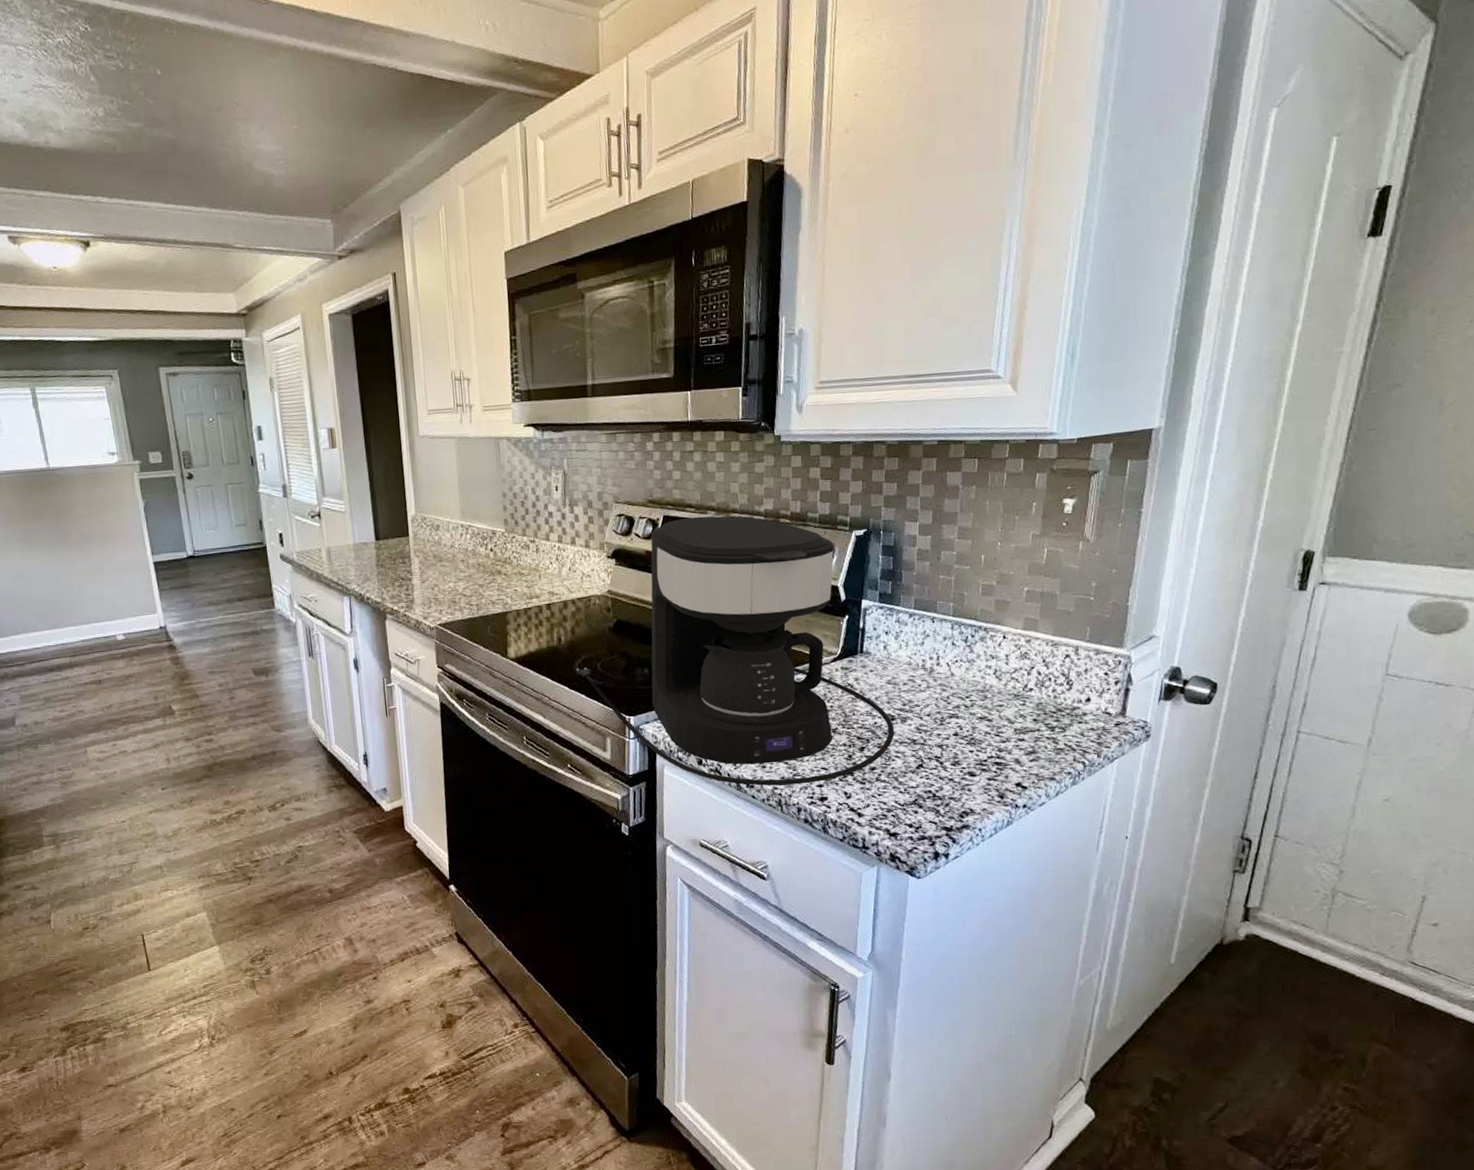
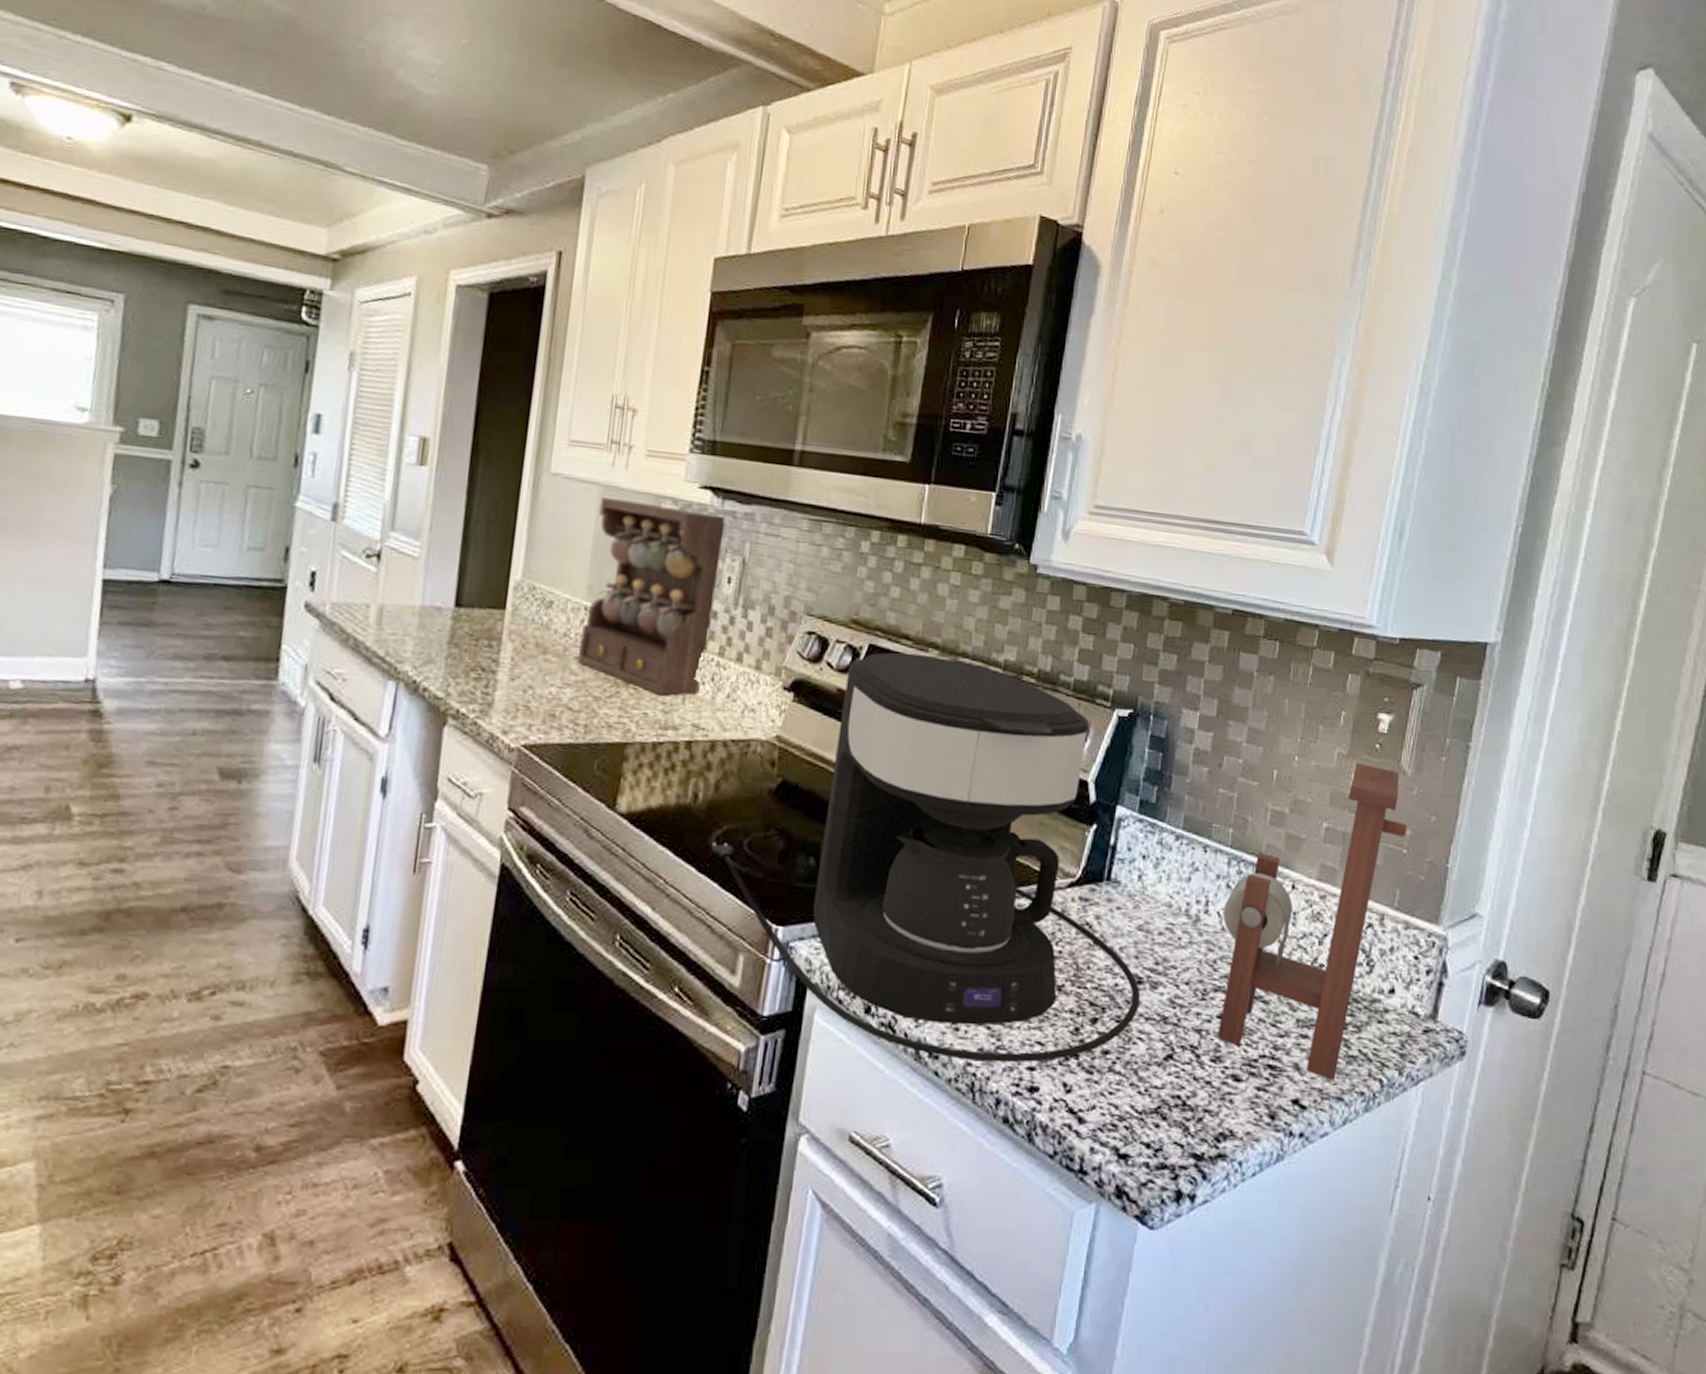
spice rack: none [457,444,550,576] -> present [578,498,725,696]
paper towel holder: none [951,538,1093,767] -> present [1218,762,1407,1080]

